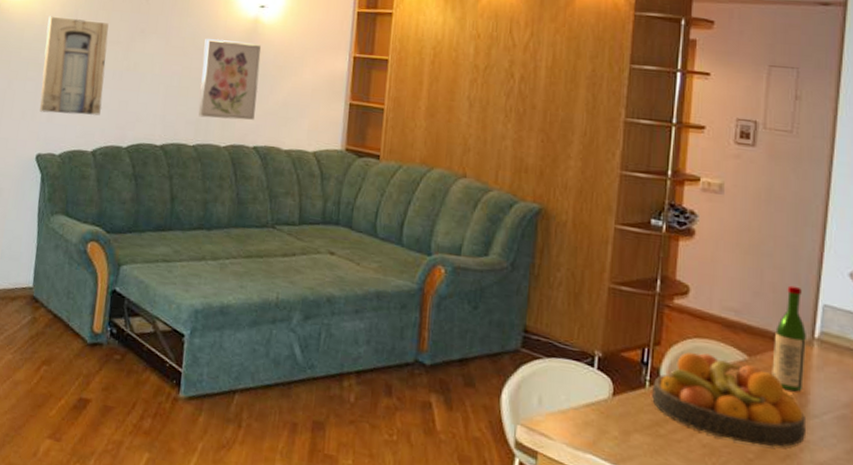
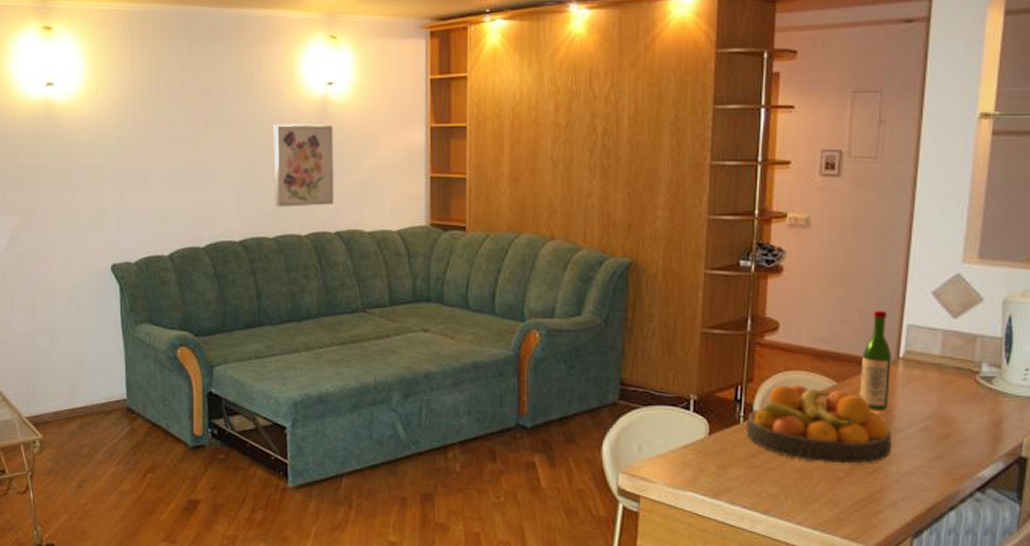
wall art: present [39,16,109,116] -> none [104,116,174,220]

